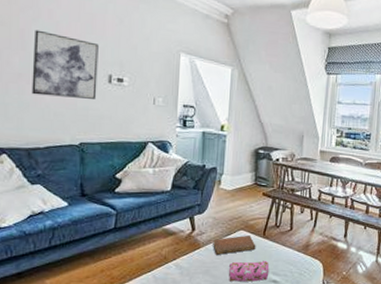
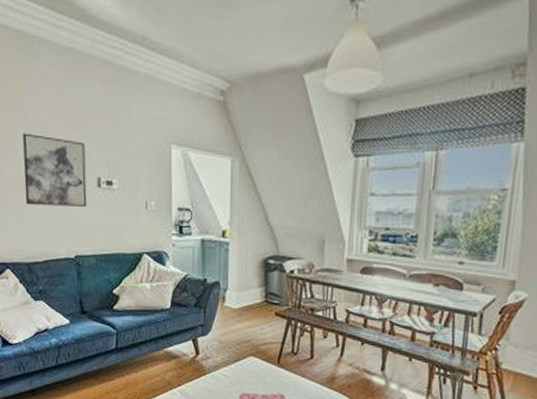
notebook: present [213,235,256,256] -> none [220,362,270,384]

